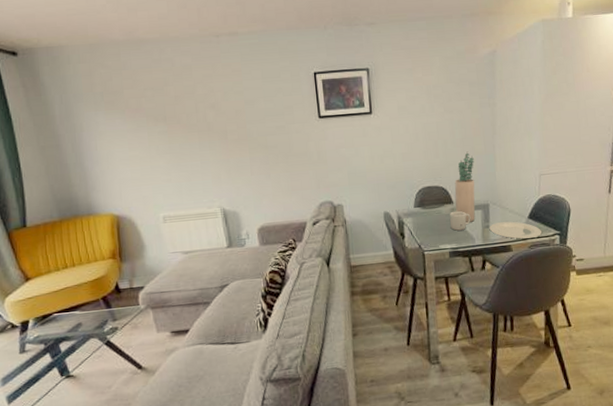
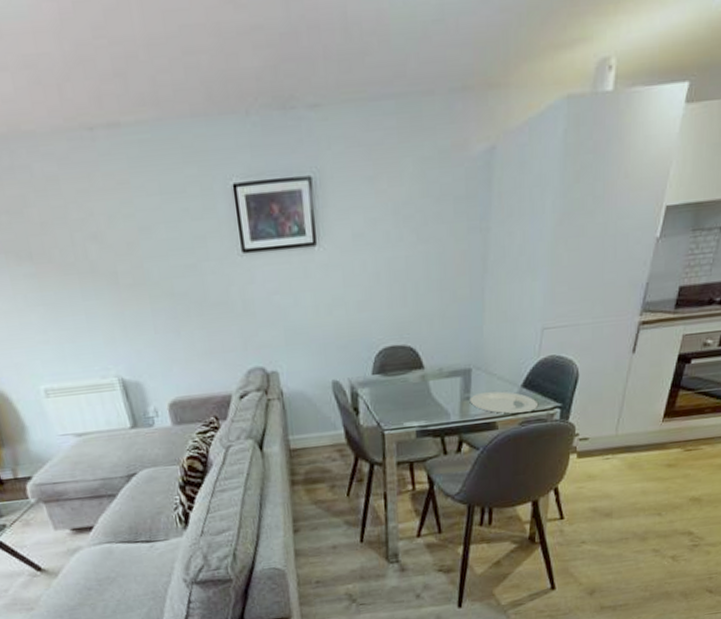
mug: present [449,210,471,231] -> none [418,378,447,404]
vase: present [454,151,476,223] -> none [426,297,455,393]

